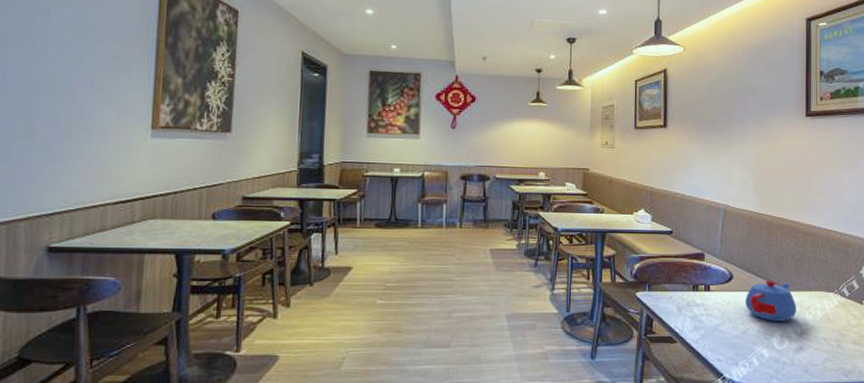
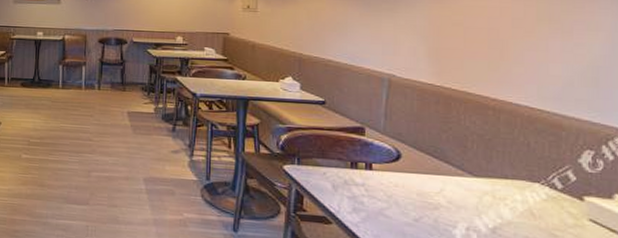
teapot: present [745,280,797,321] -> none [418,162,487,212]

